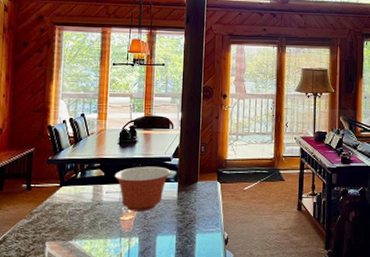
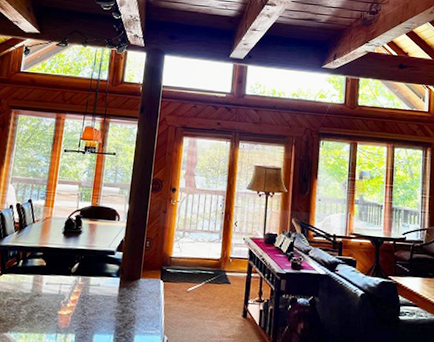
mixing bowl: present [114,166,171,211] -> none [56,258,114,307]

